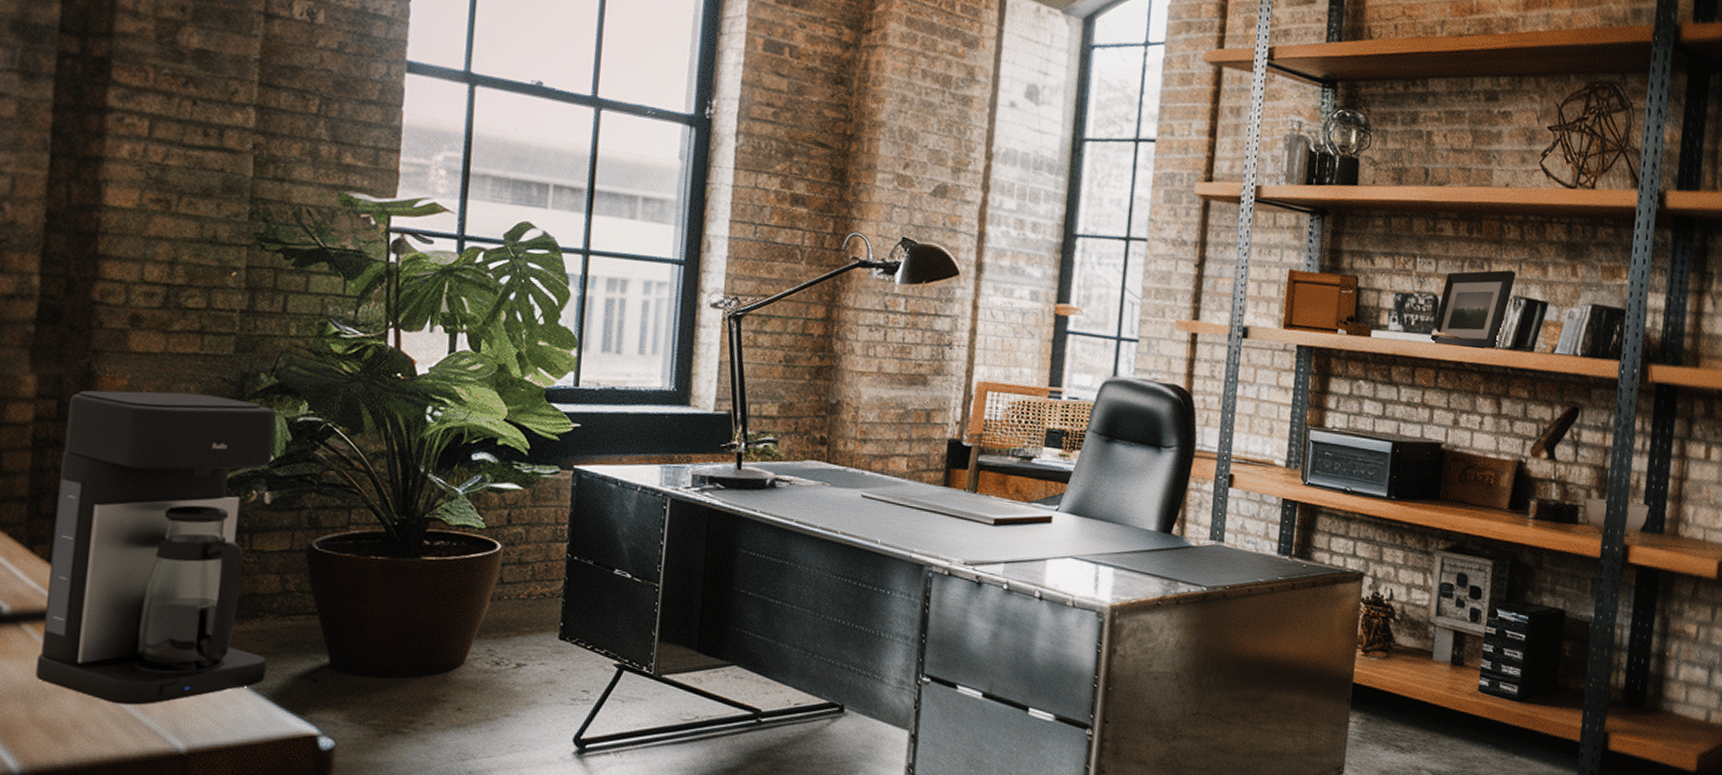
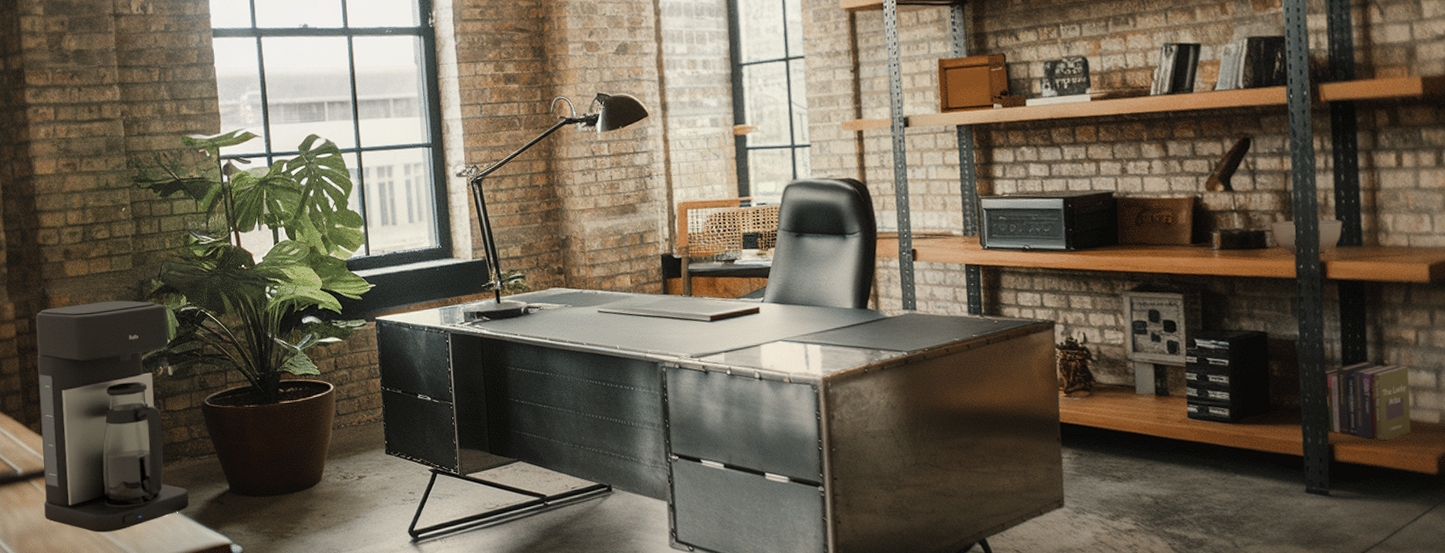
picture frame: present [1430,270,1516,351] -> none [1085,20,1163,100]
books: none [1605,651,1686,734] -> present [1325,361,1411,441]

